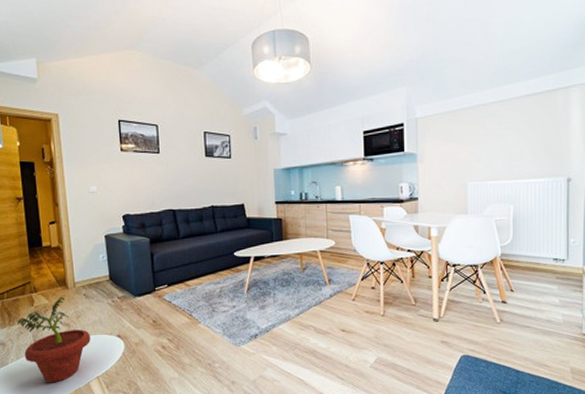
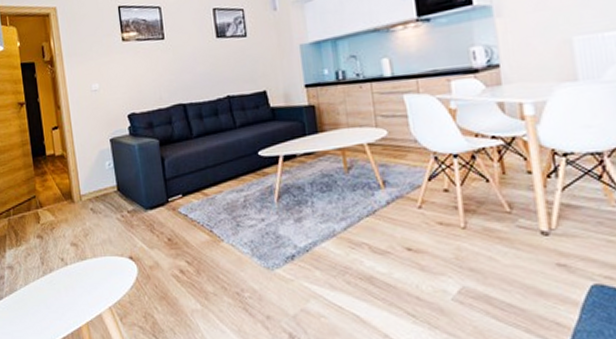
potted plant: present [17,295,91,383] -> none [24,210,101,313]

